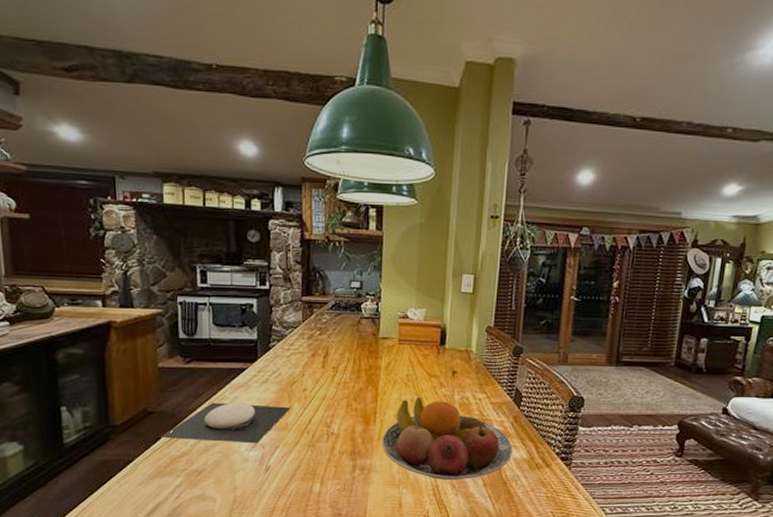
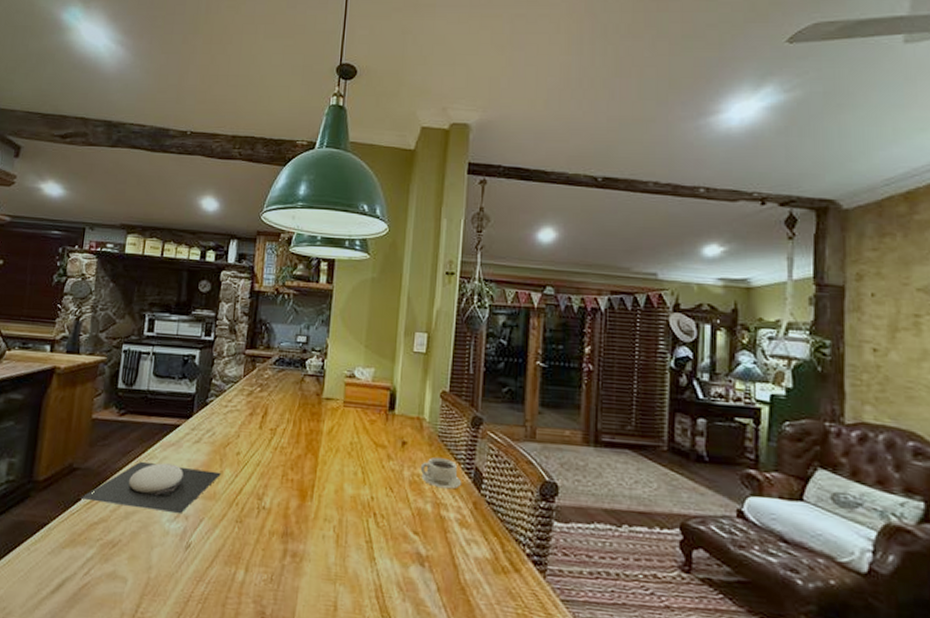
fruit bowl: present [381,397,513,480] -> none [318,470,473,581]
teacup: none [468,382,504,408] -> present [420,457,461,489]

